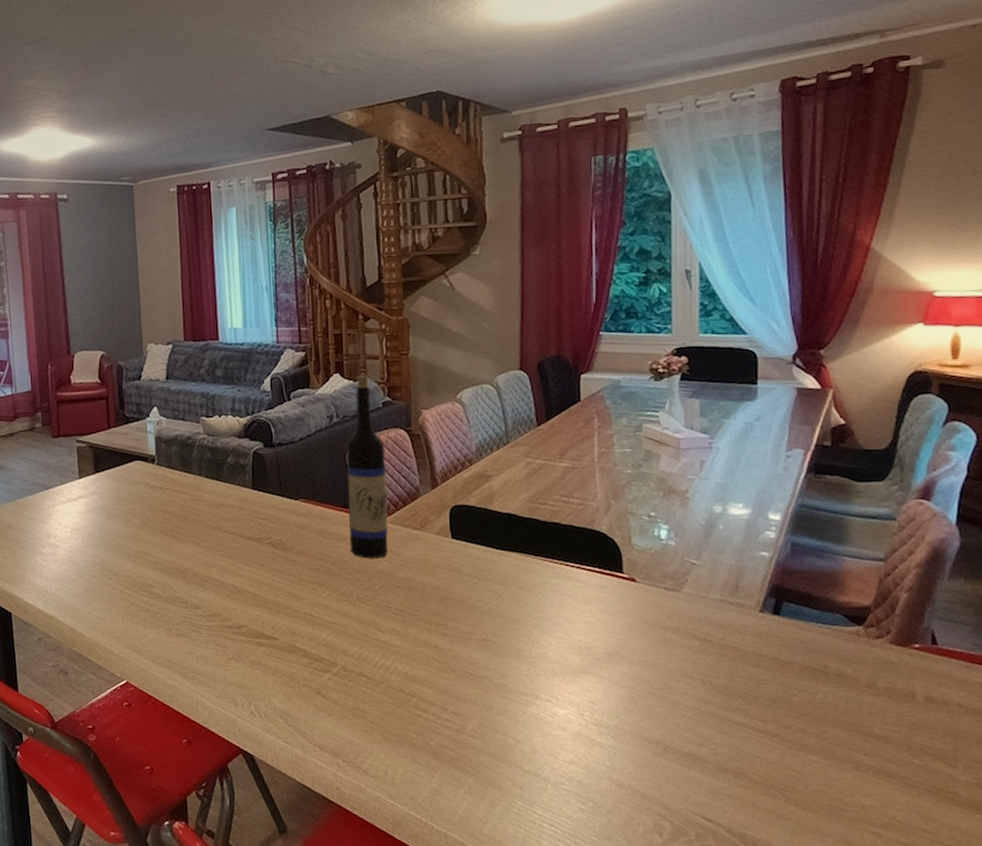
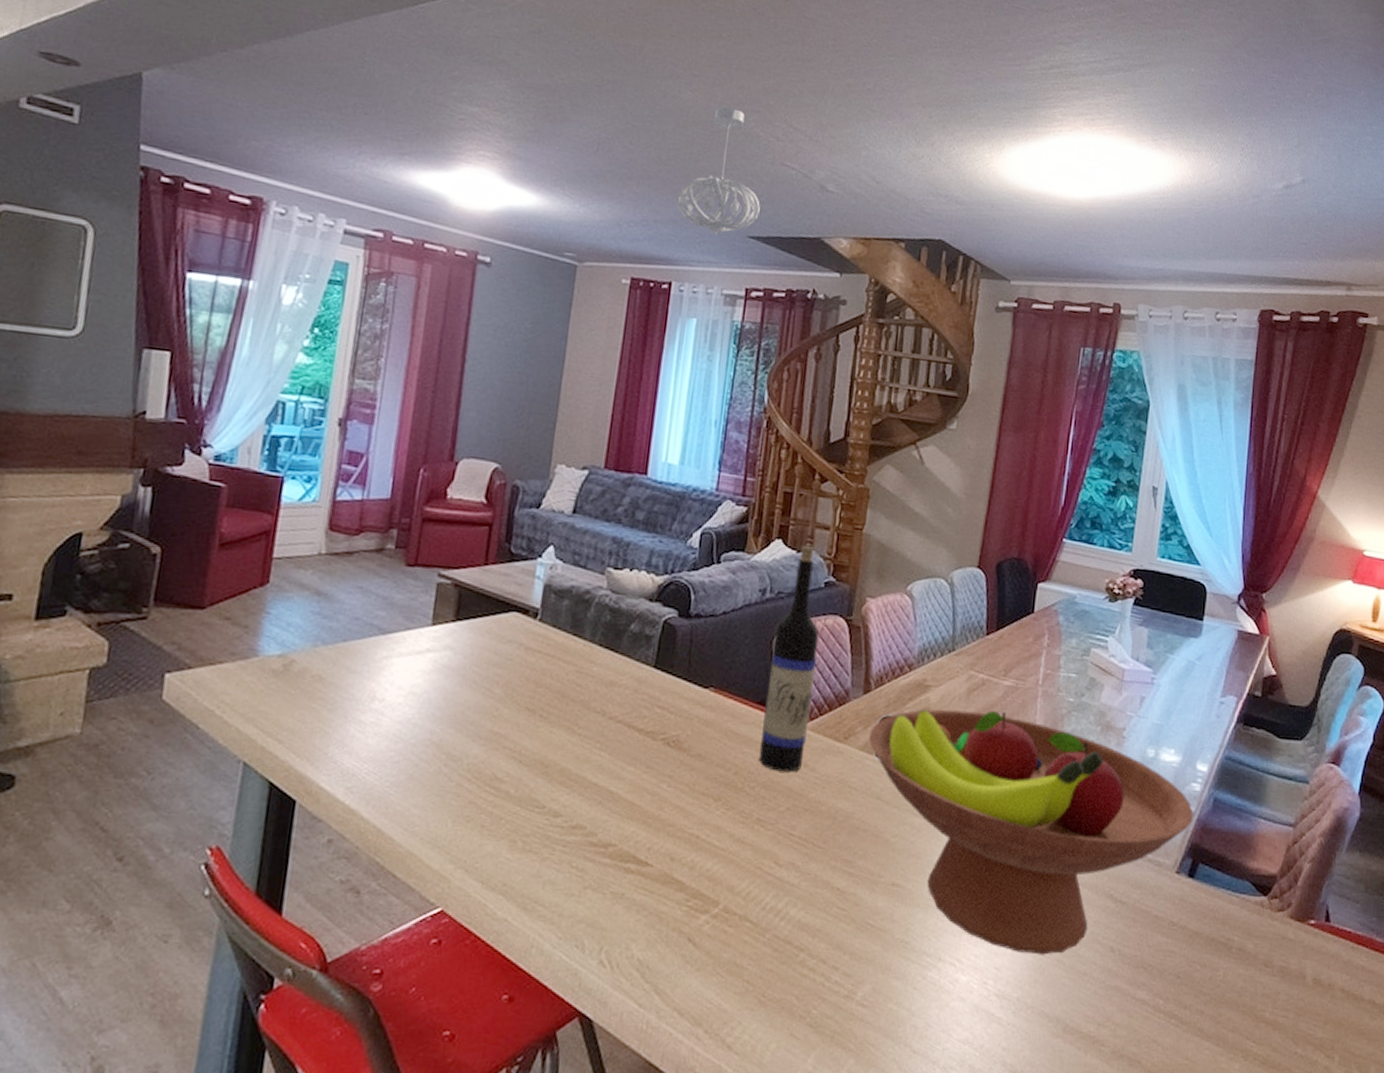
pendant light: none [200,24,272,135] -> present [676,107,760,235]
fruit bowl: none [443,488,772,689] -> present [869,709,1194,955]

